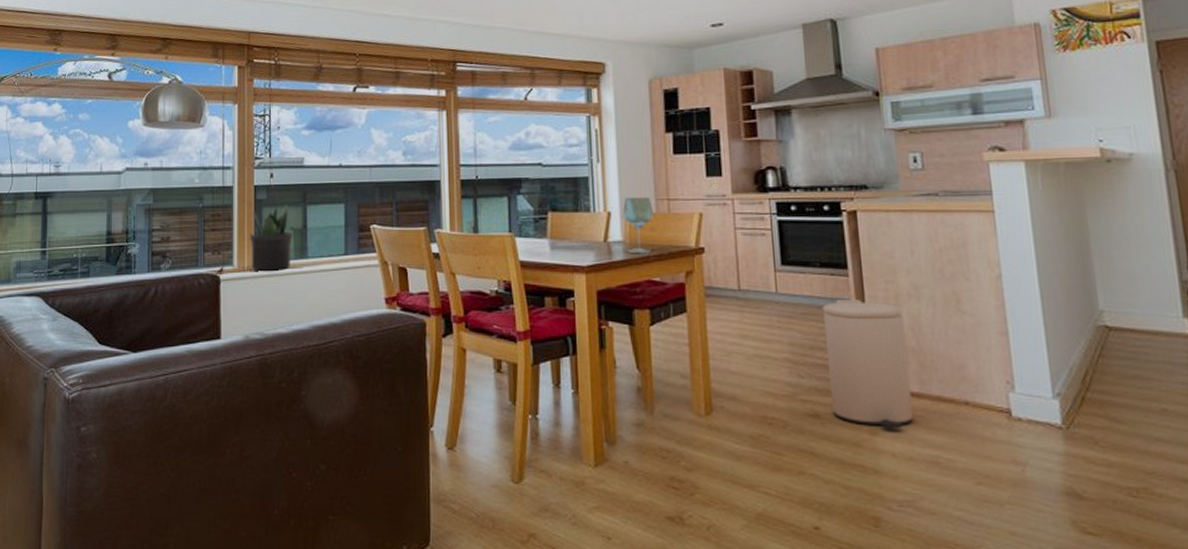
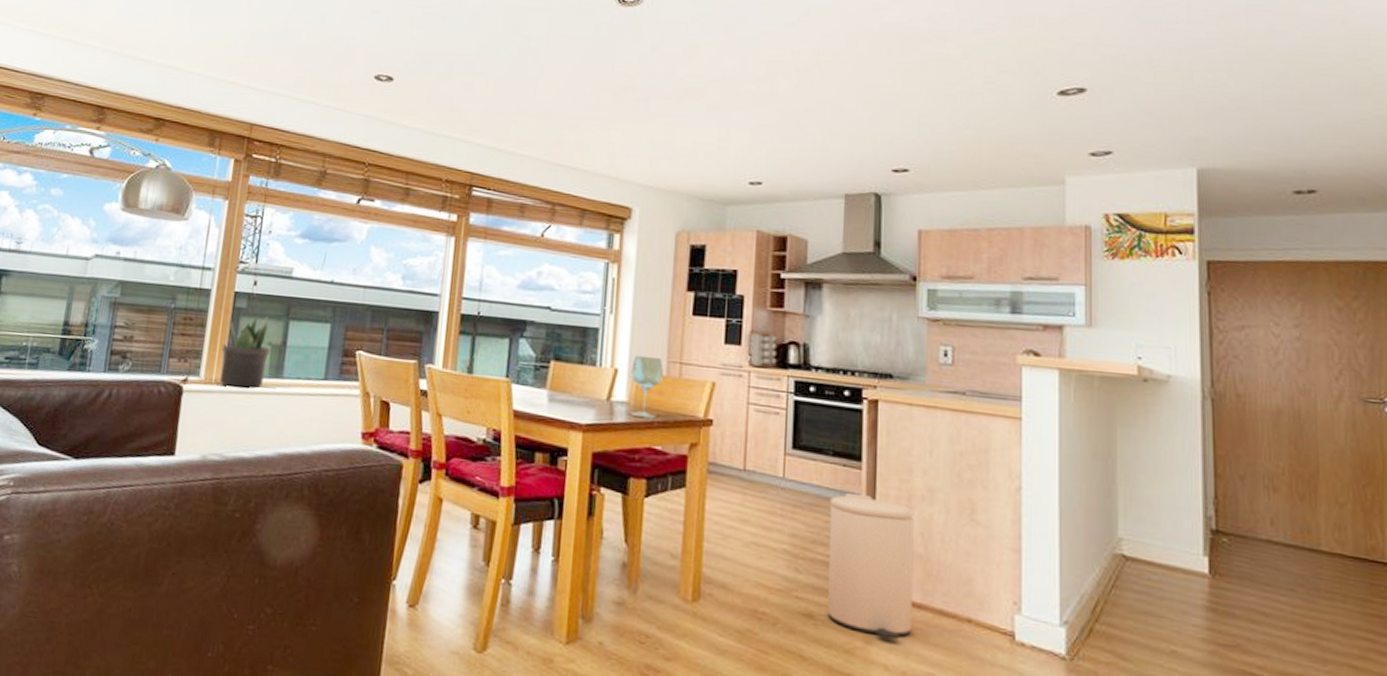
spice rack: none [727,156,757,195] -> present [746,326,778,369]

